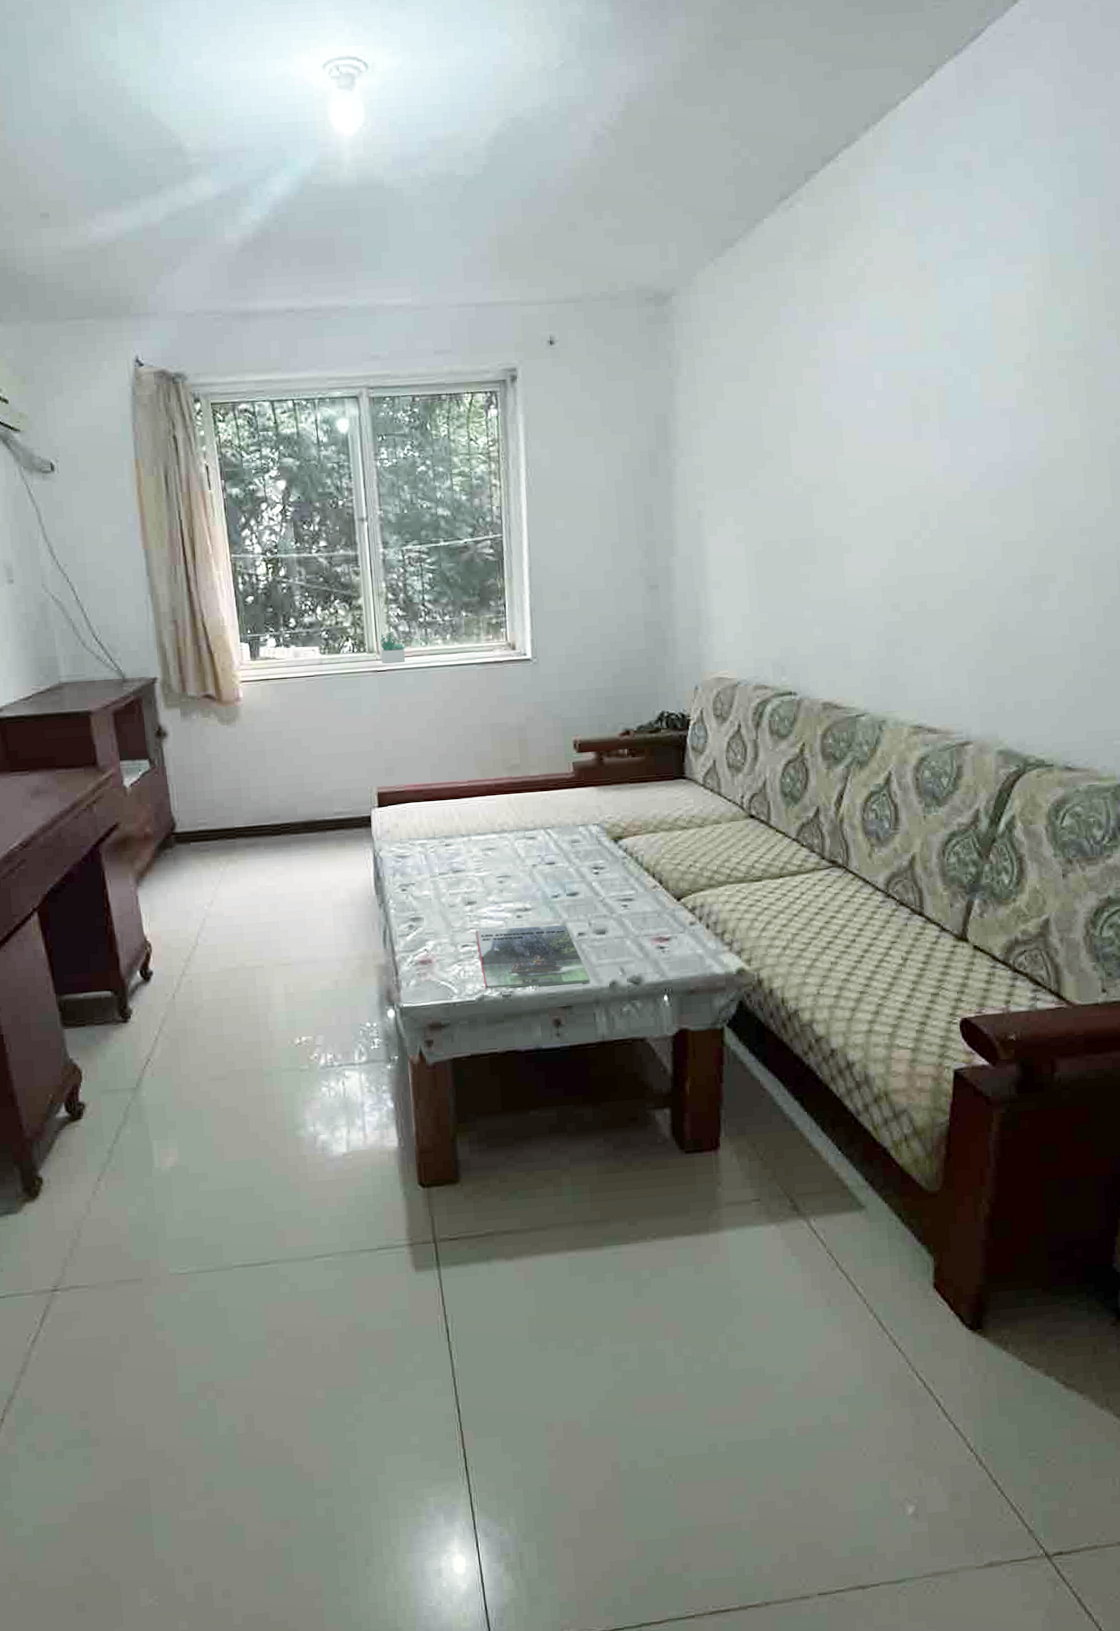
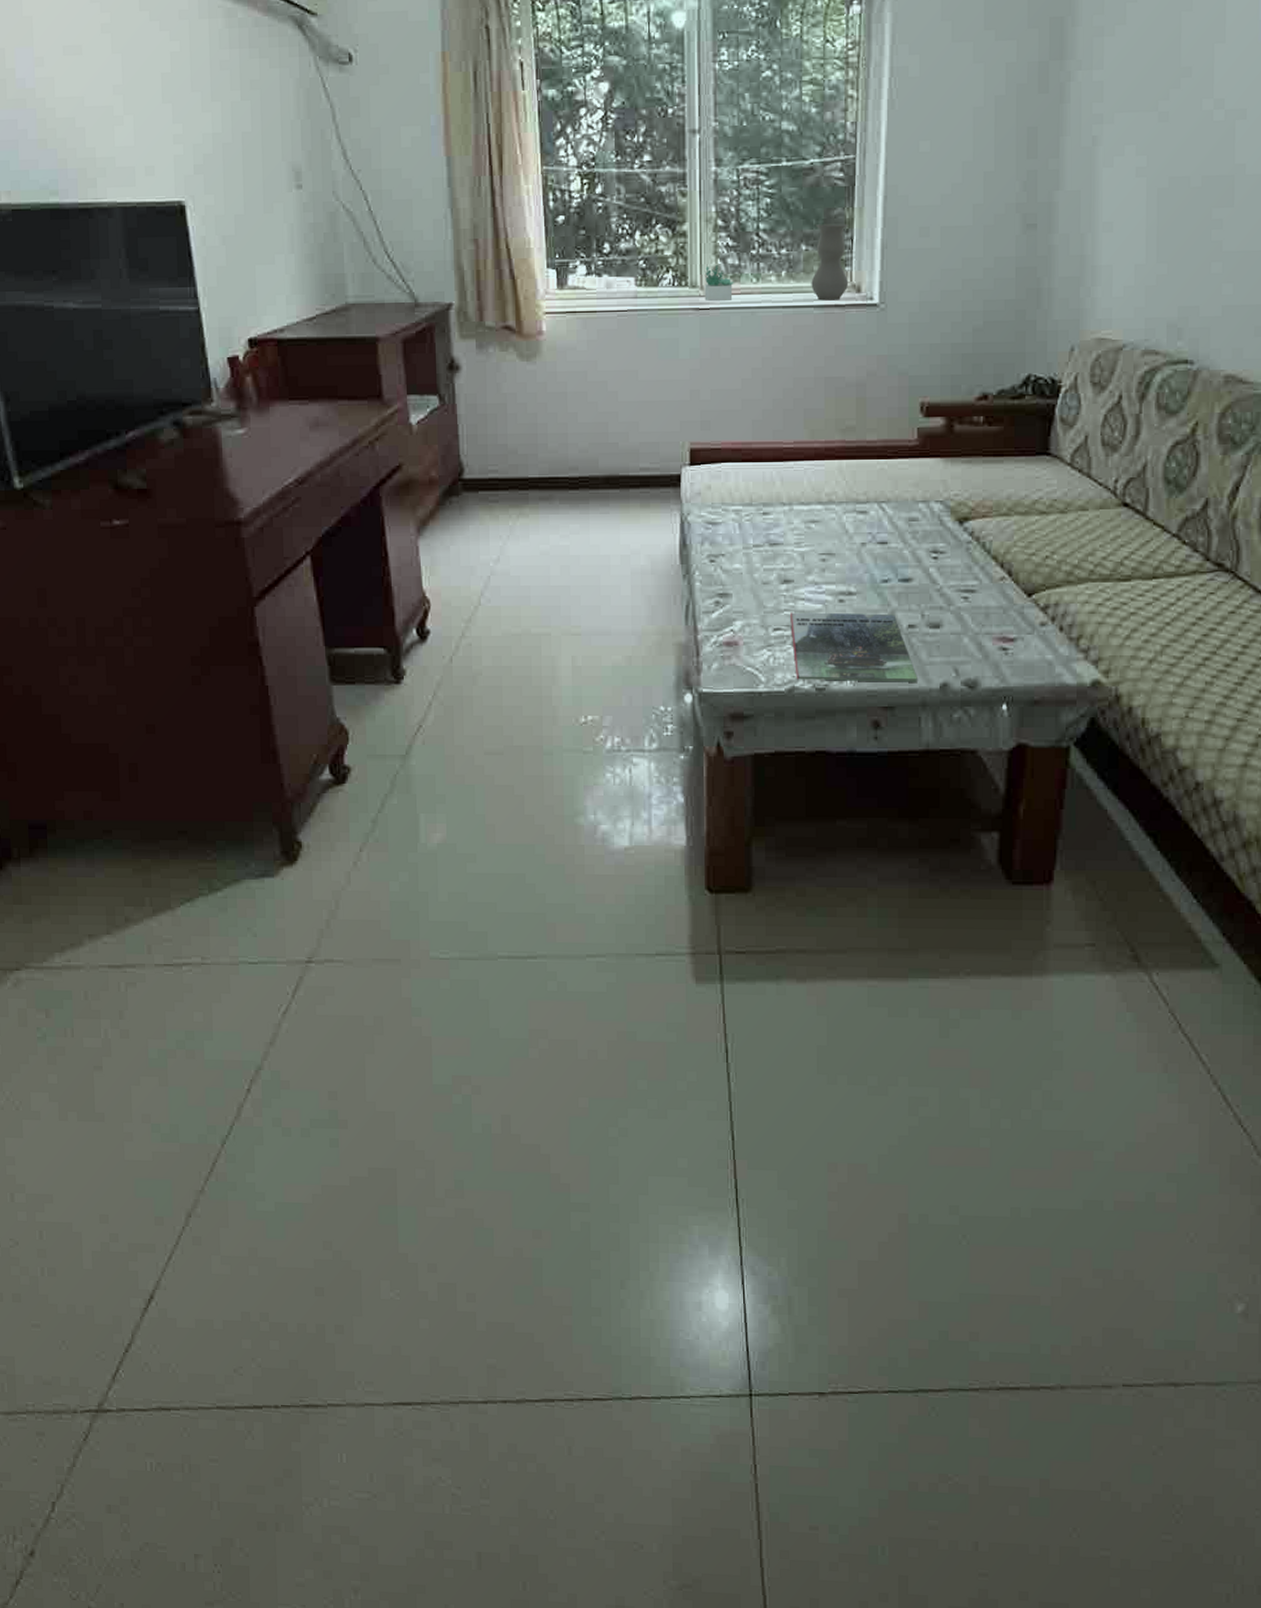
vase: none [472,592,505,659] -> present [811,223,849,301]

